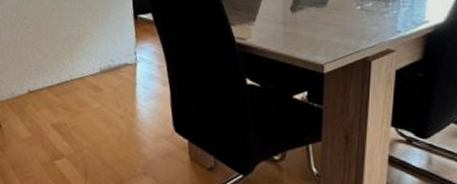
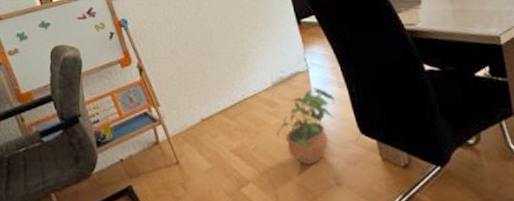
potted plant: none [96,81,156,151] -> present [277,87,335,165]

